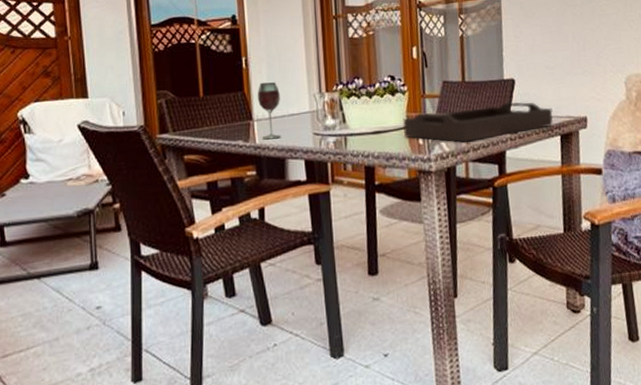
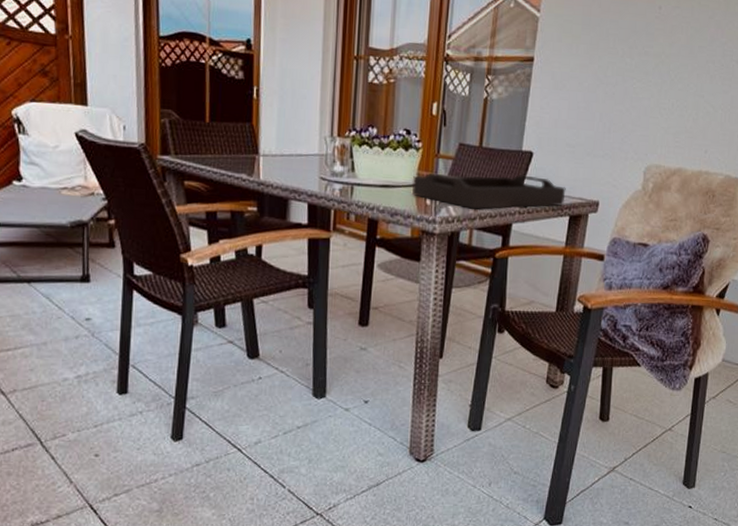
wineglass: present [257,82,281,140] -> none [265,117,290,178]

